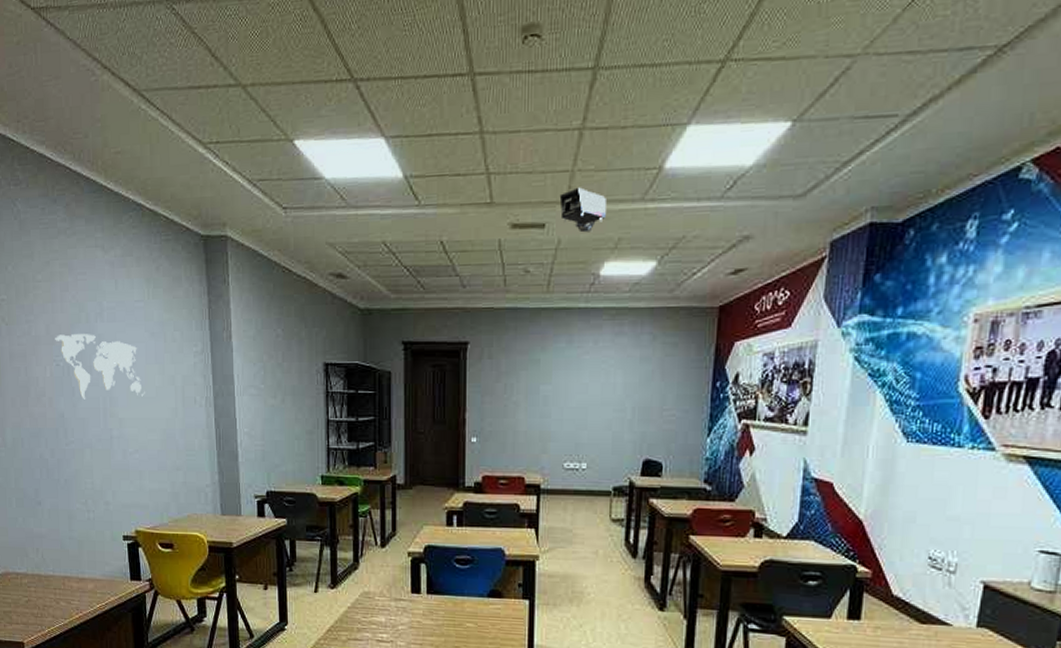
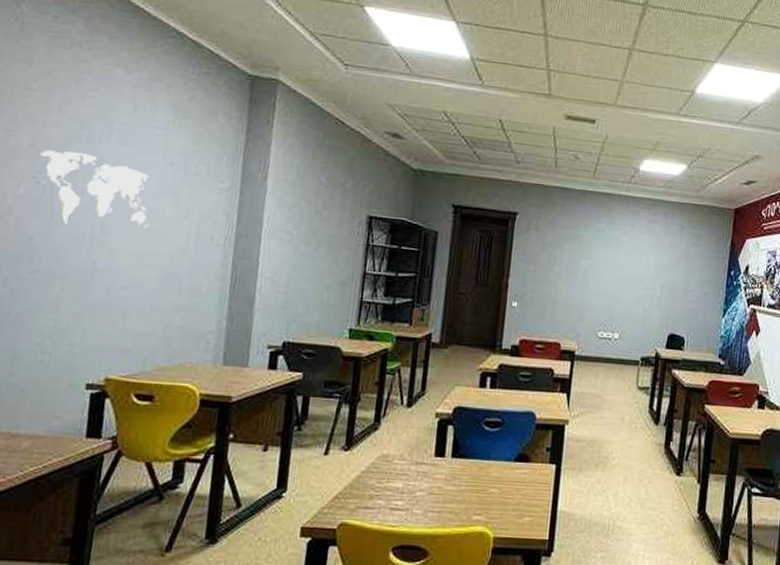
projector: present [559,187,606,233] -> none [609,95,648,133]

